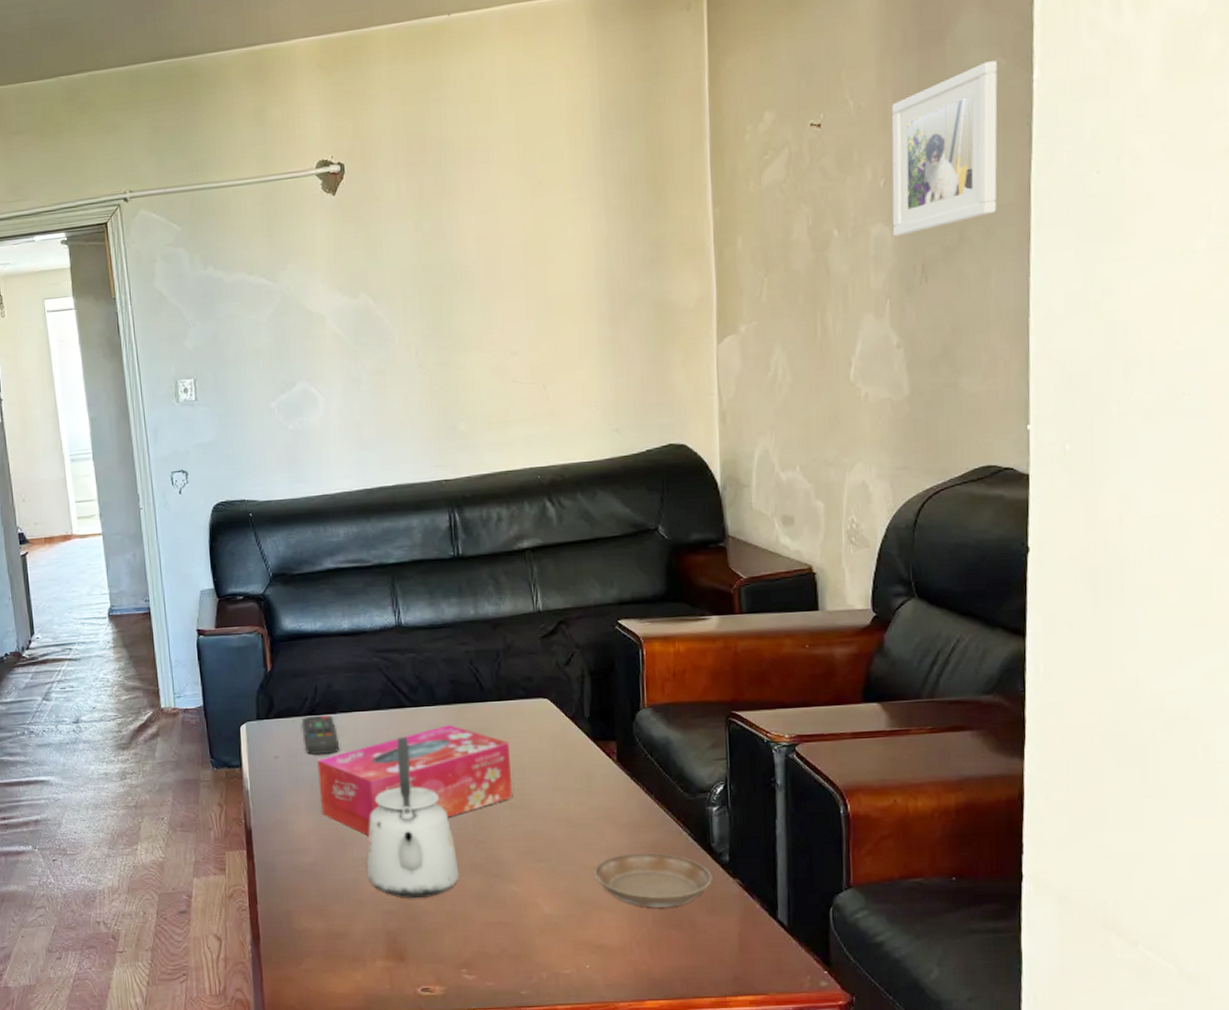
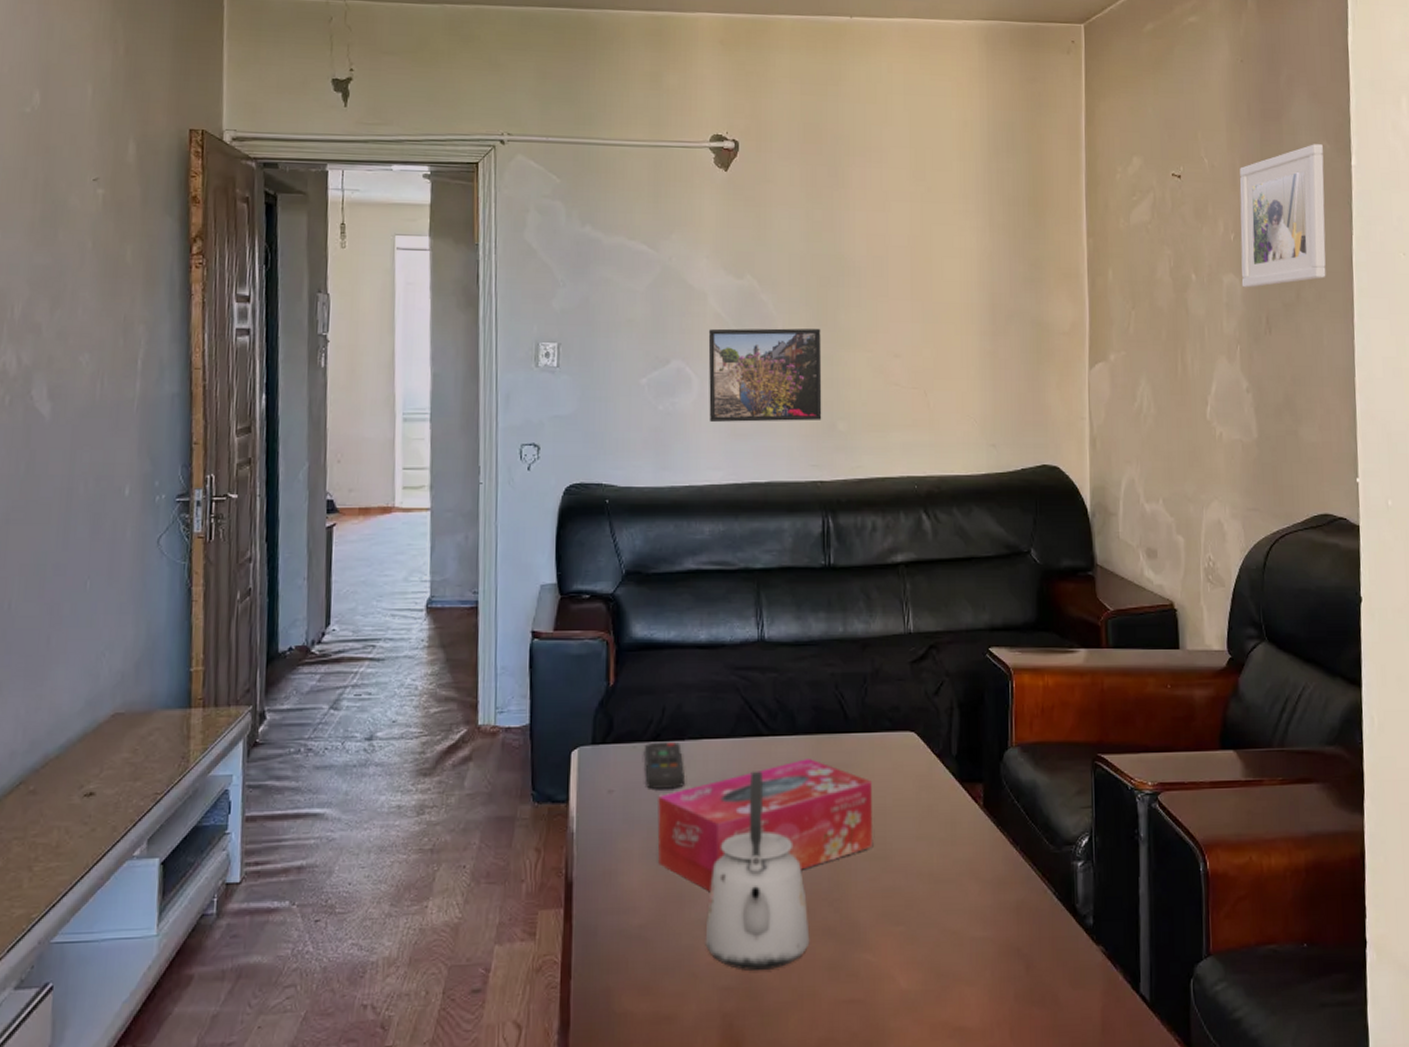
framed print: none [329,337,443,435] -> present [708,328,822,422]
saucer: present [593,852,712,908] -> none [955,914,1076,981]

